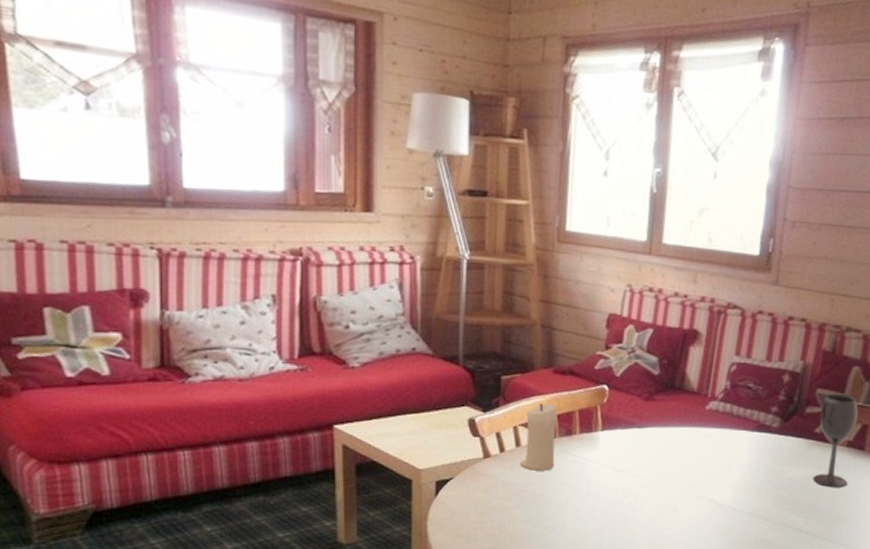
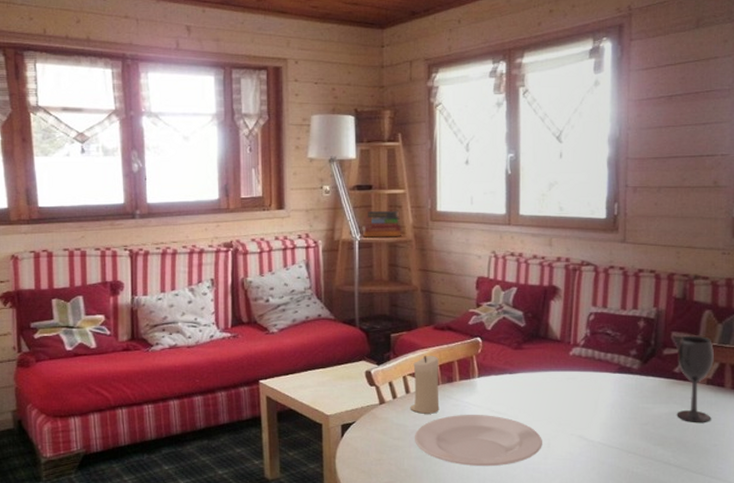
books: none [472,223,521,259] -> present [362,210,401,238]
plate: none [523,473,668,532] -> present [415,415,542,467]

